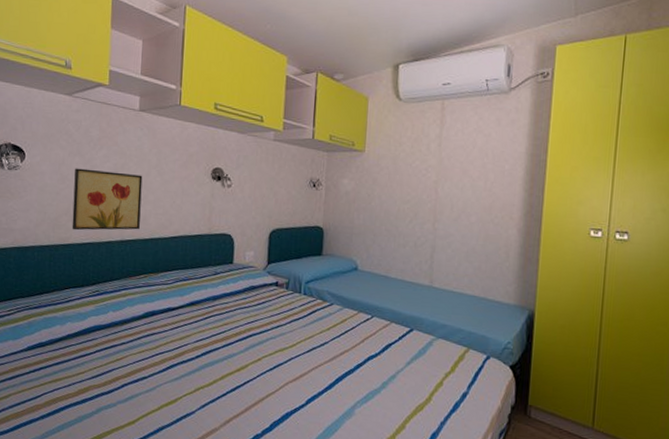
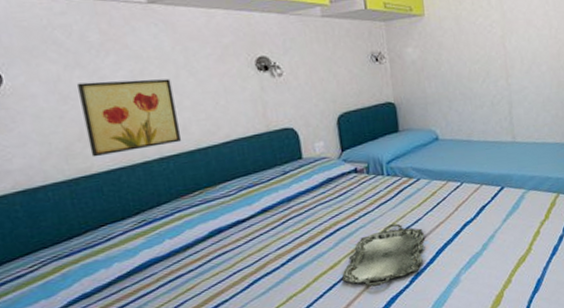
serving tray: none [244,342,329,398] -> present [341,223,425,287]

